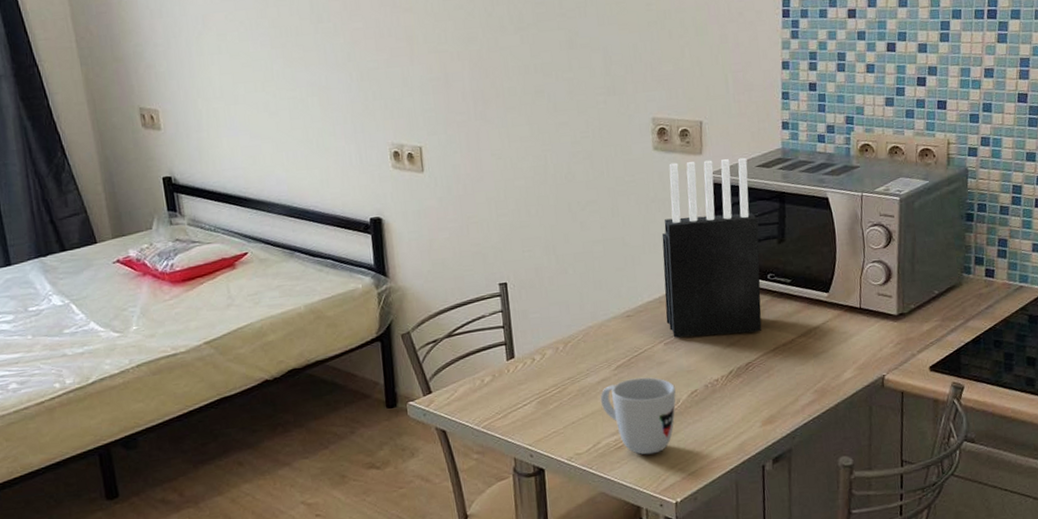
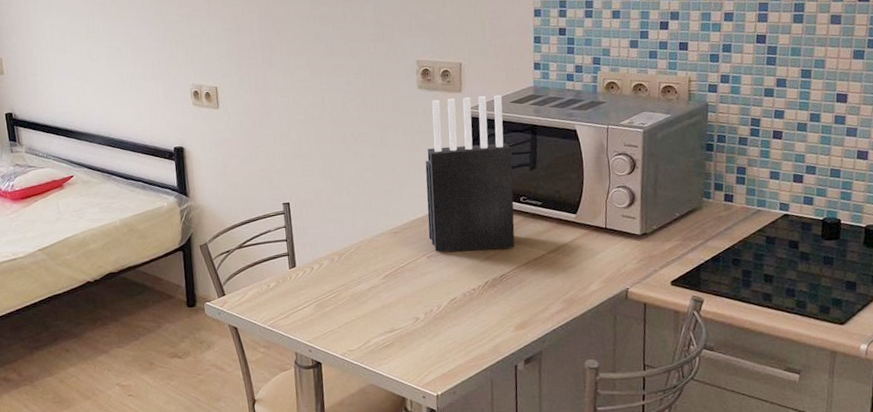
mug: present [600,377,676,455] -> none [370,285,438,353]

